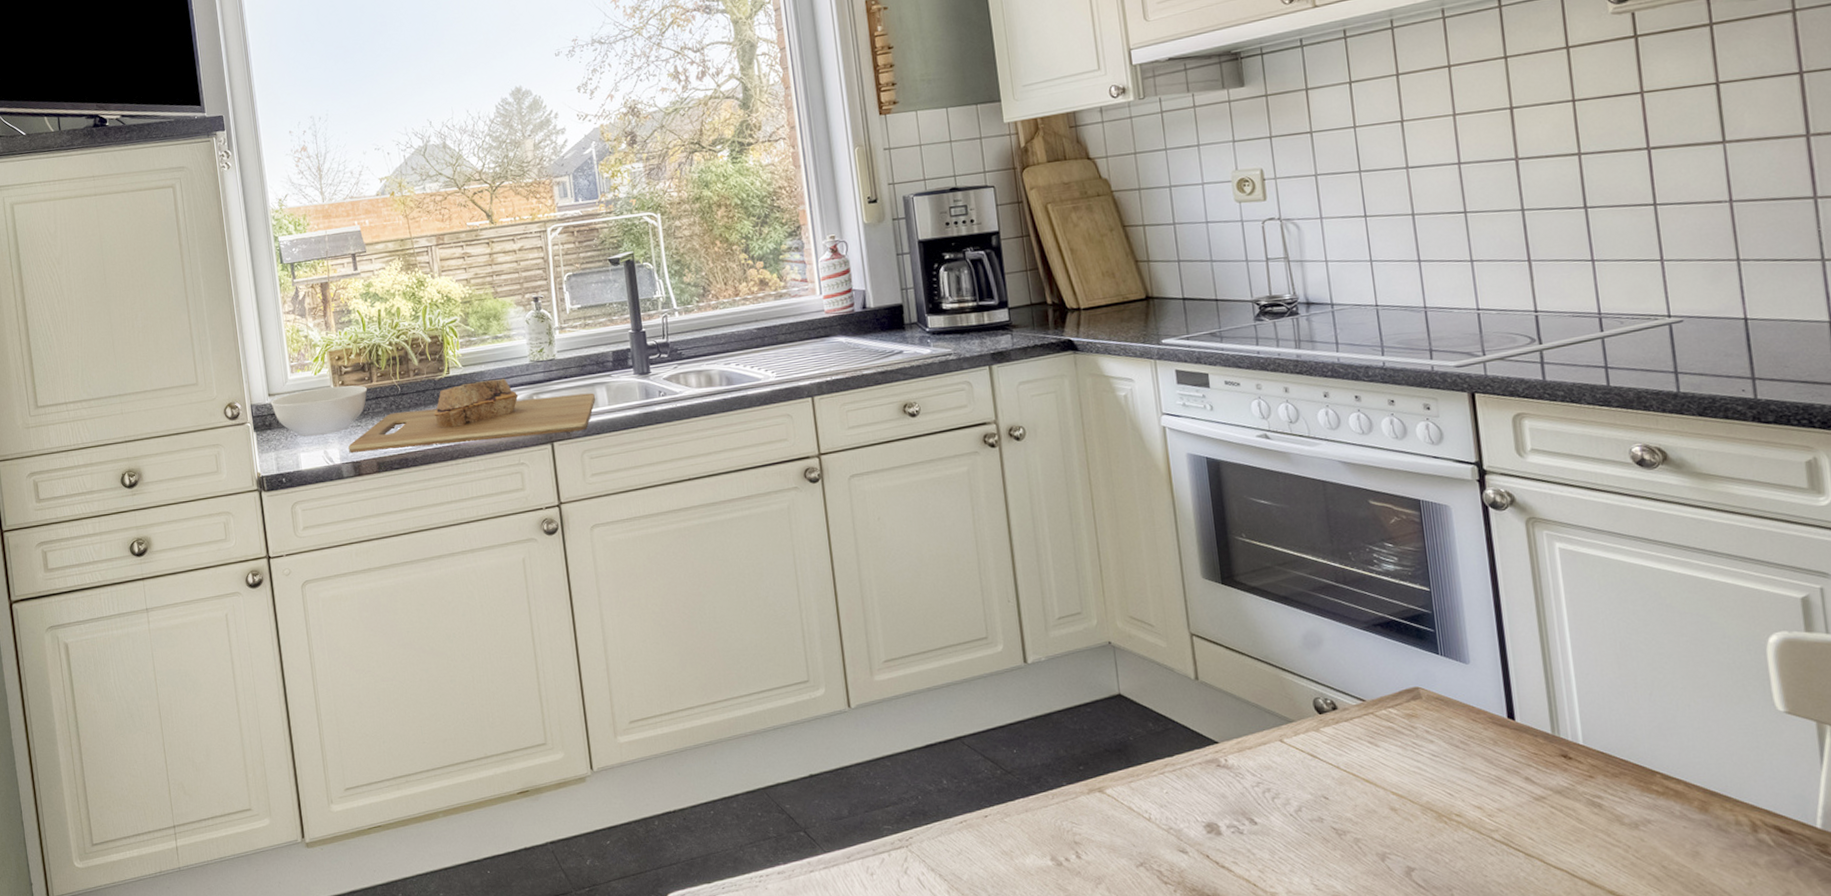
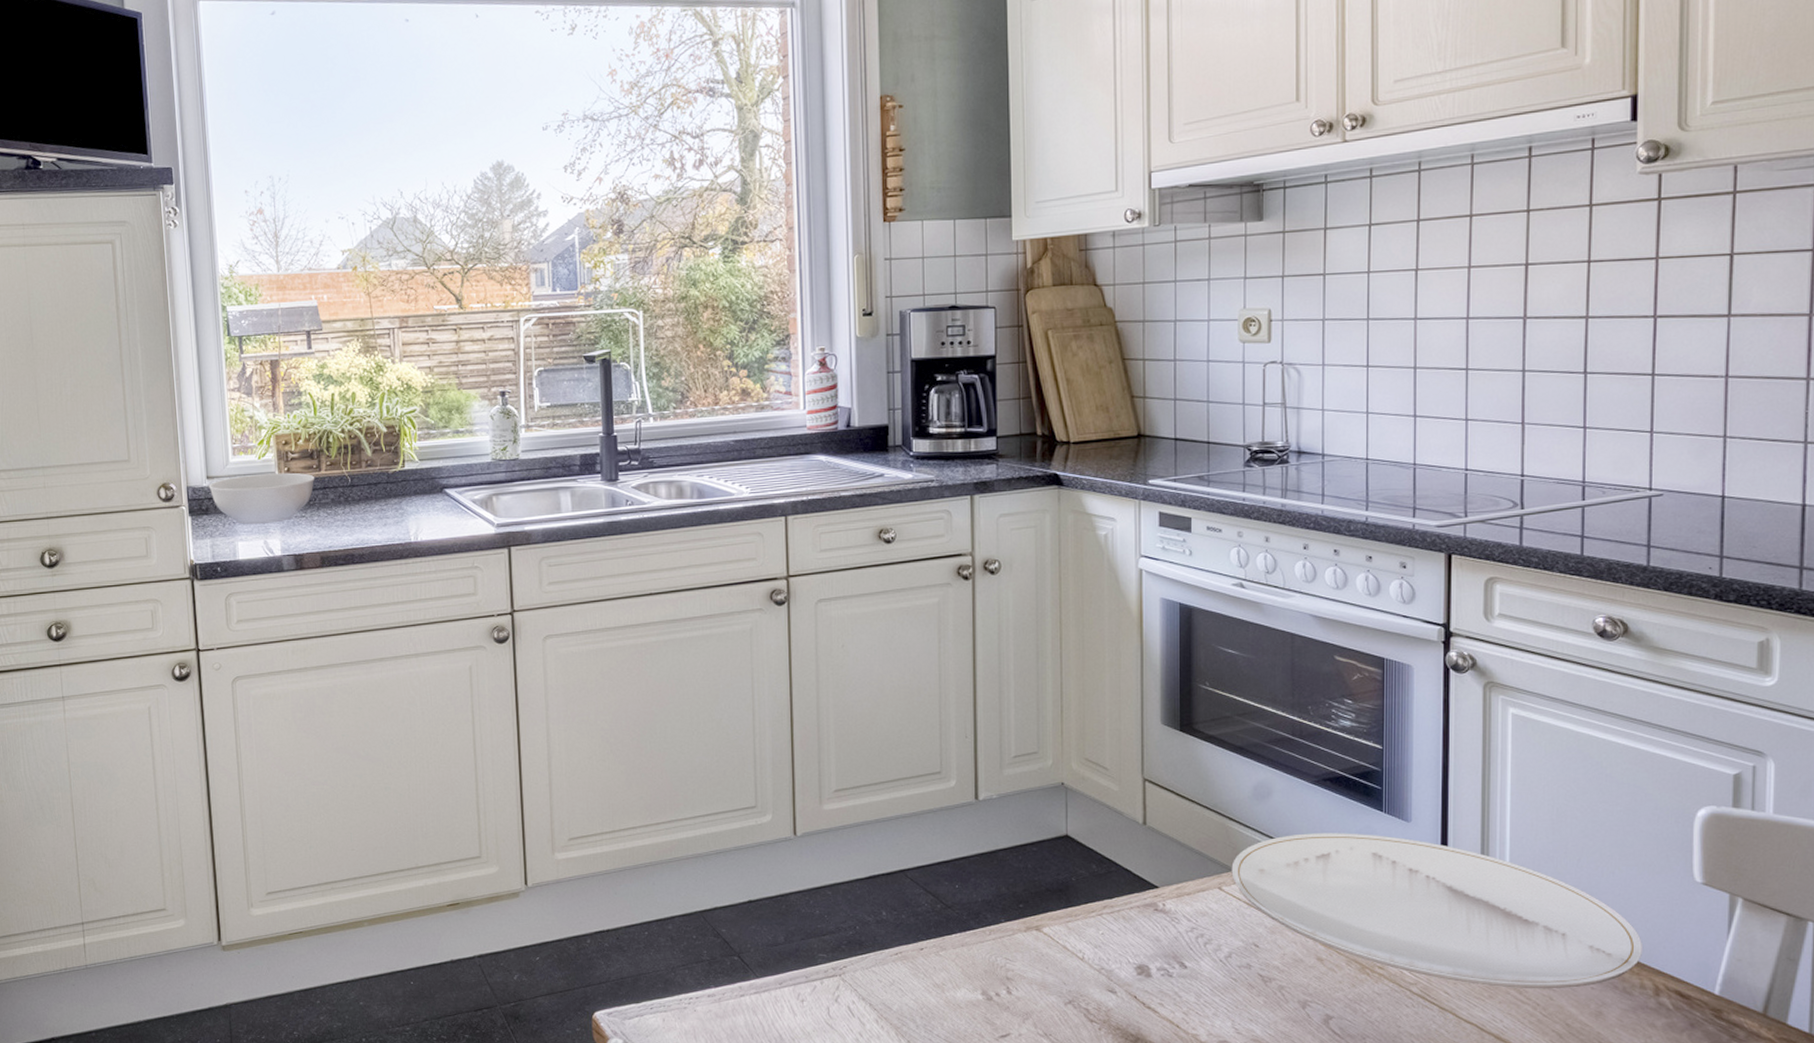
cutting board: present [348,378,596,454] -> none [291,475,559,546]
plate: none [1290,677,1733,831] -> present [1231,833,1644,989]

